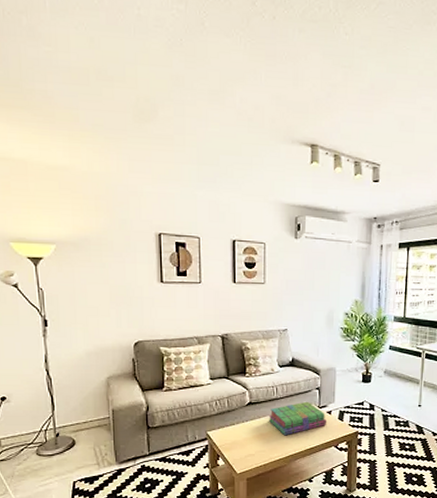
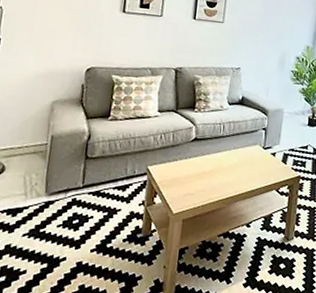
stack of books: present [269,401,327,436] -> none [213,141,271,176]

